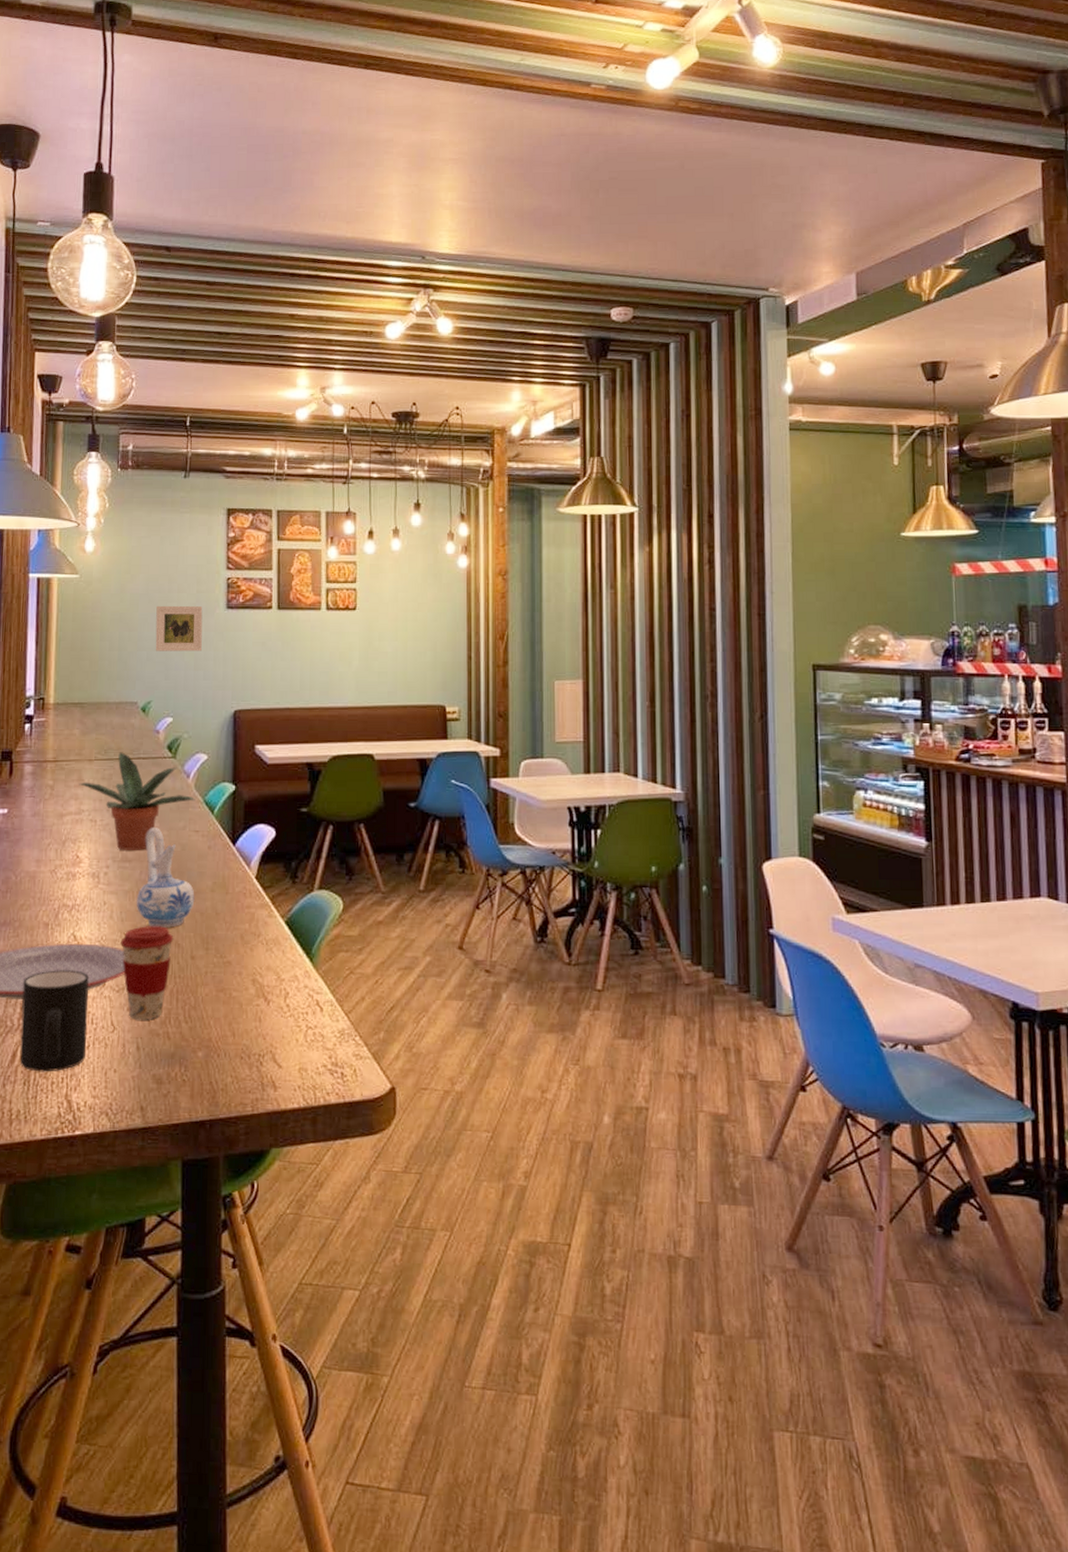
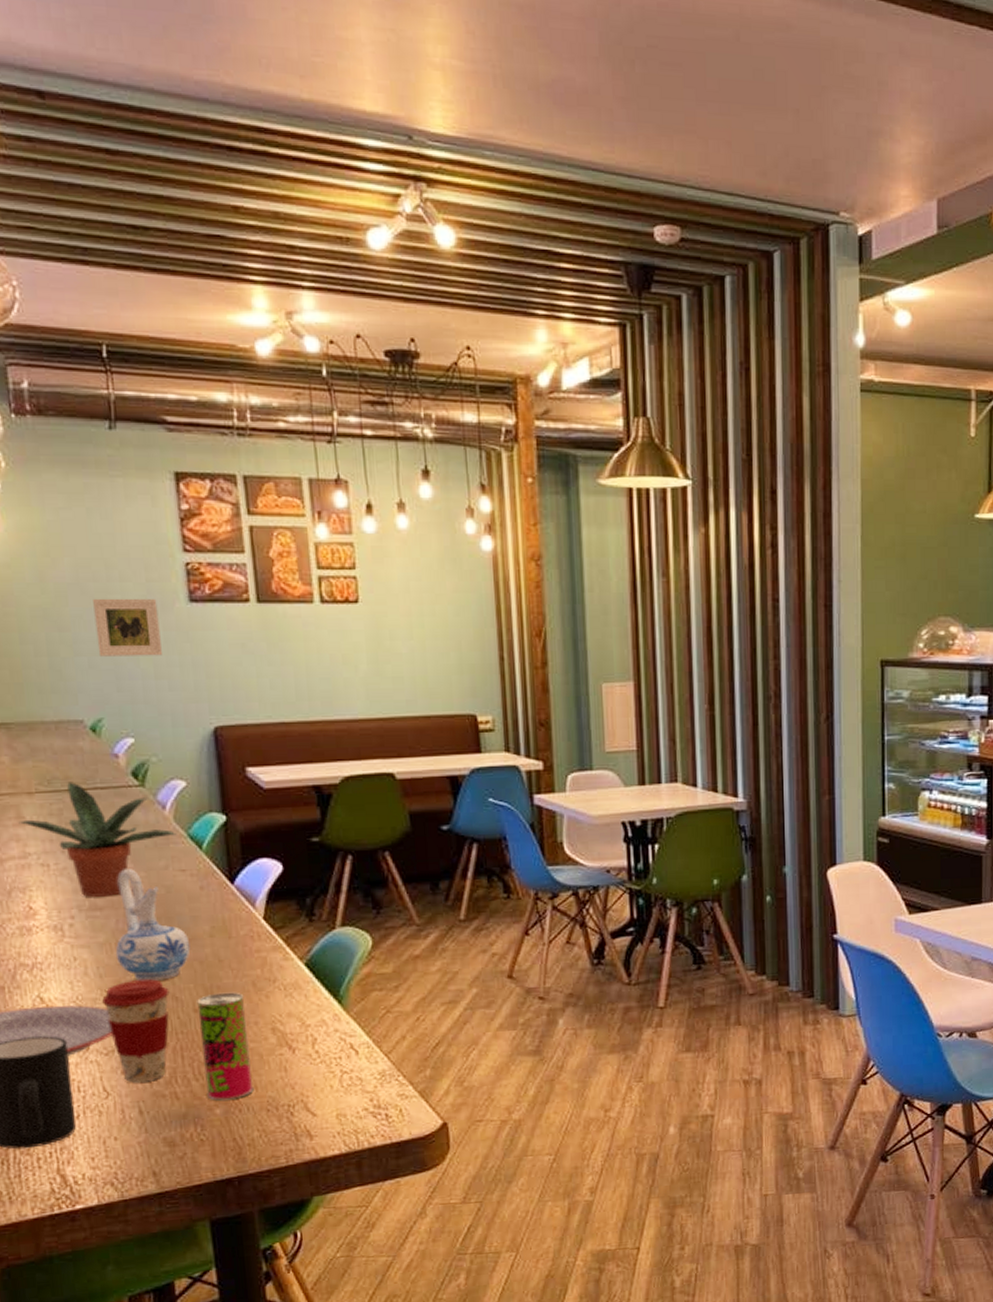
beverage can: none [193,943,233,1044] -> present [197,992,254,1101]

